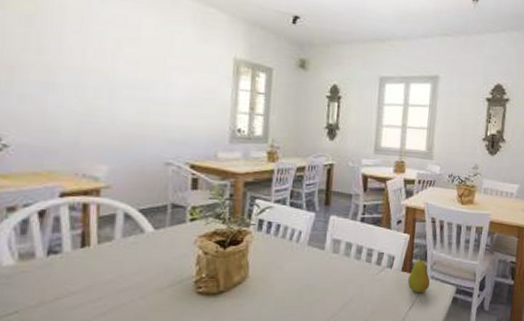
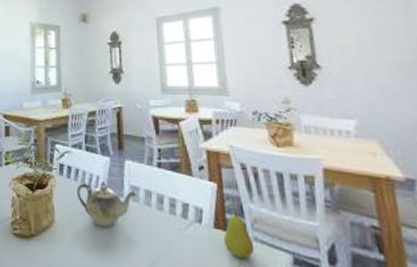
teapot: none [275,236,338,279] -> present [76,182,137,228]

